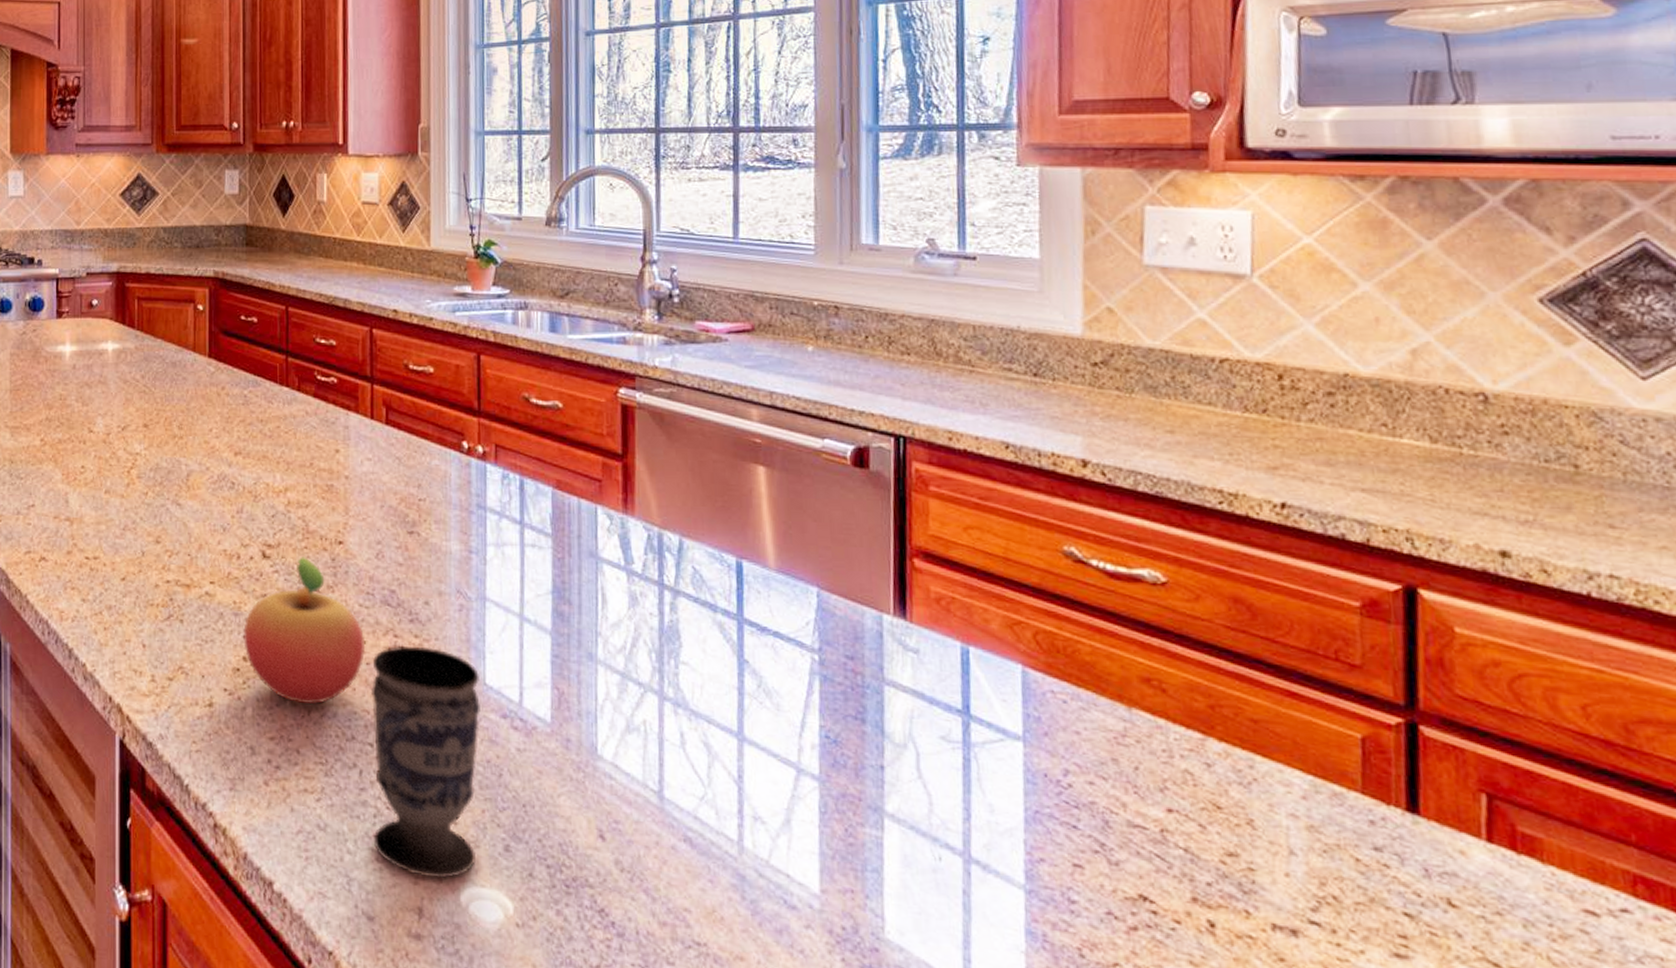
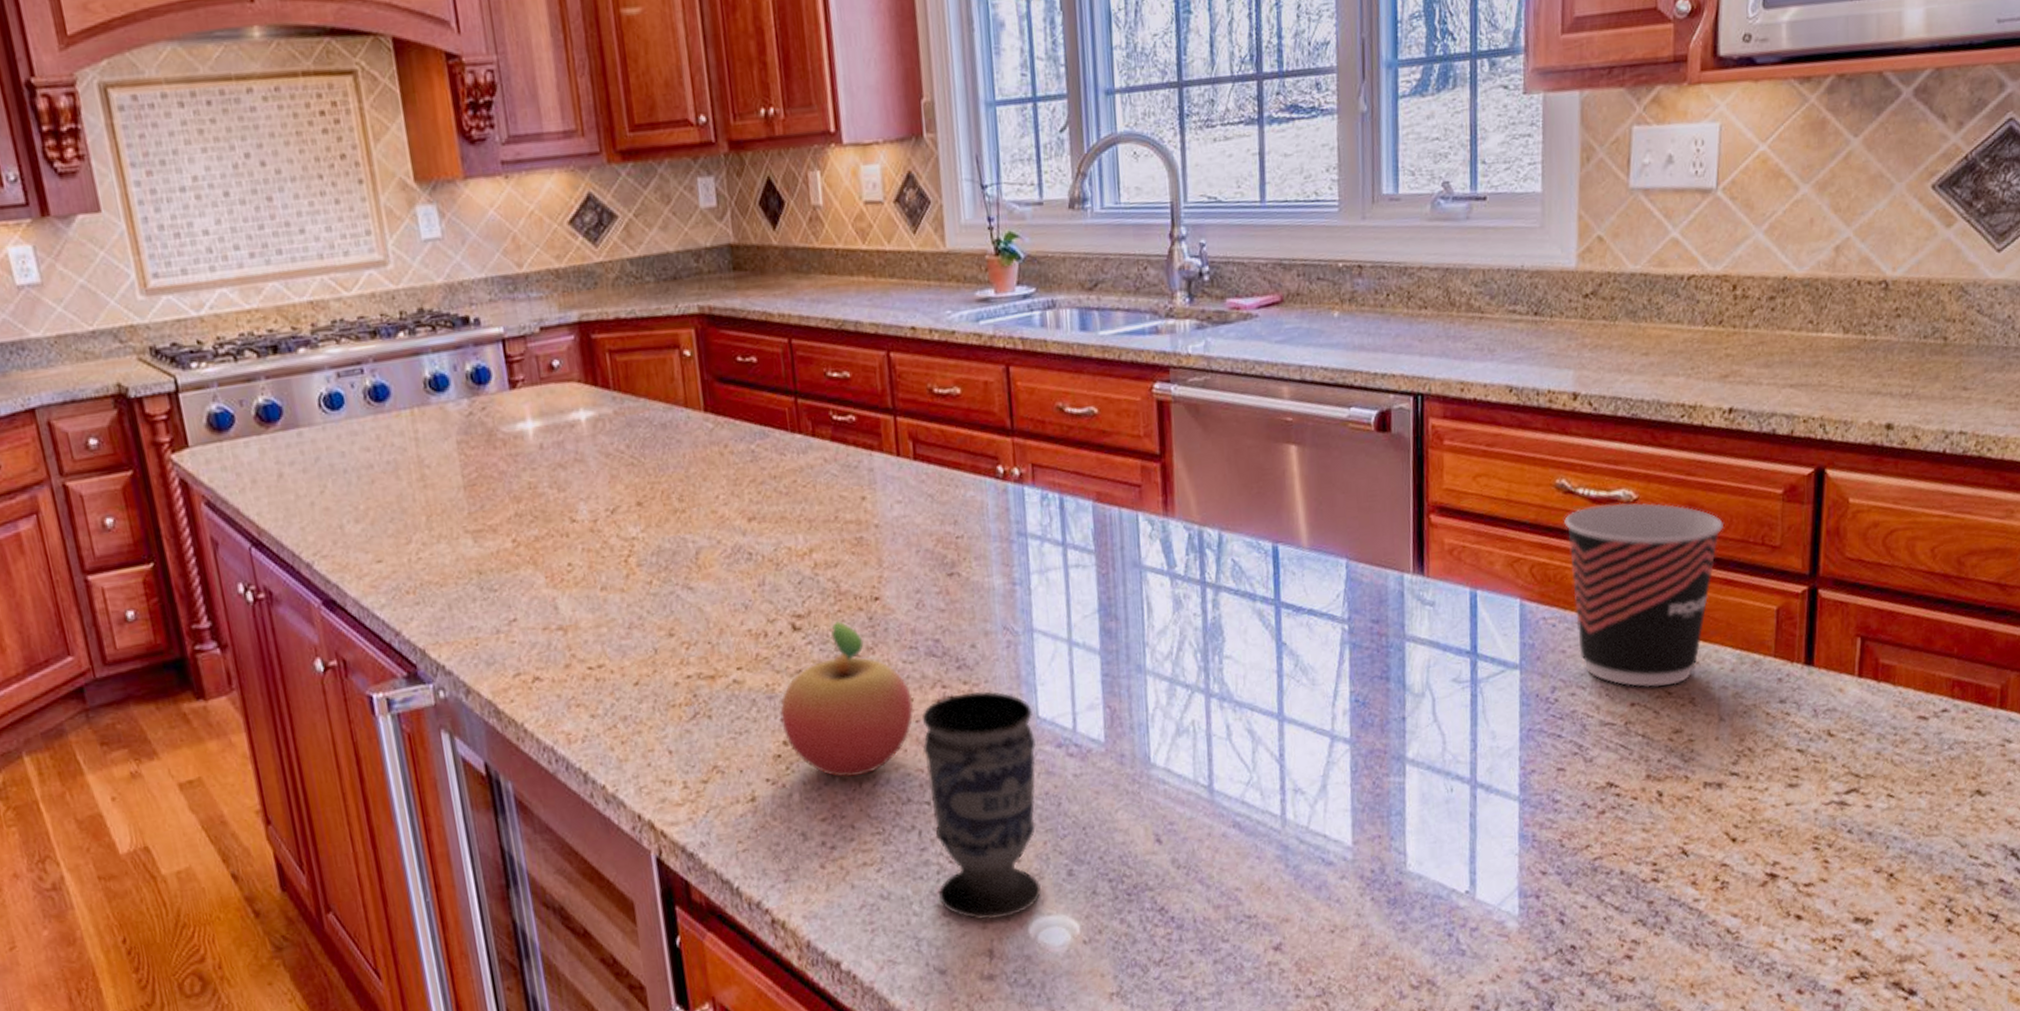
cup: none [1075,581,1281,799] -> present [1564,503,1723,688]

